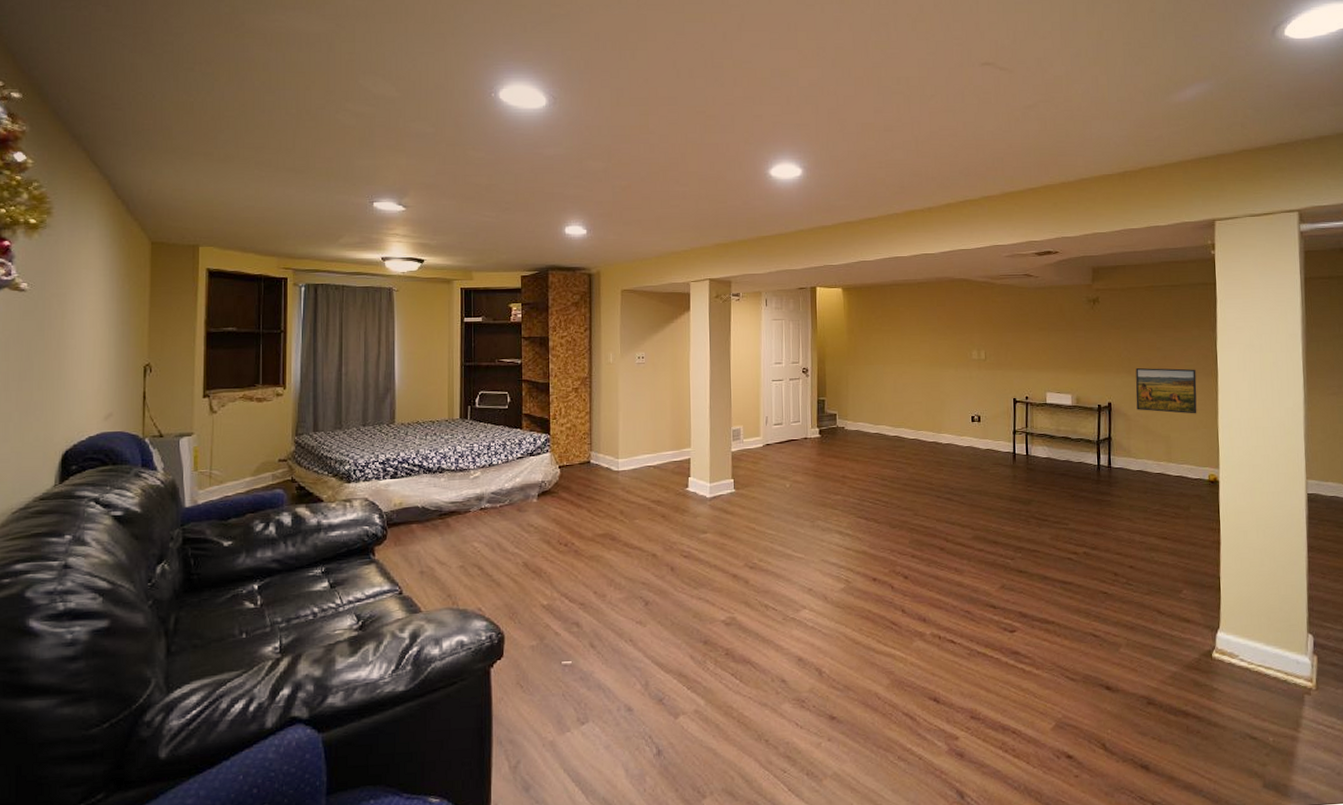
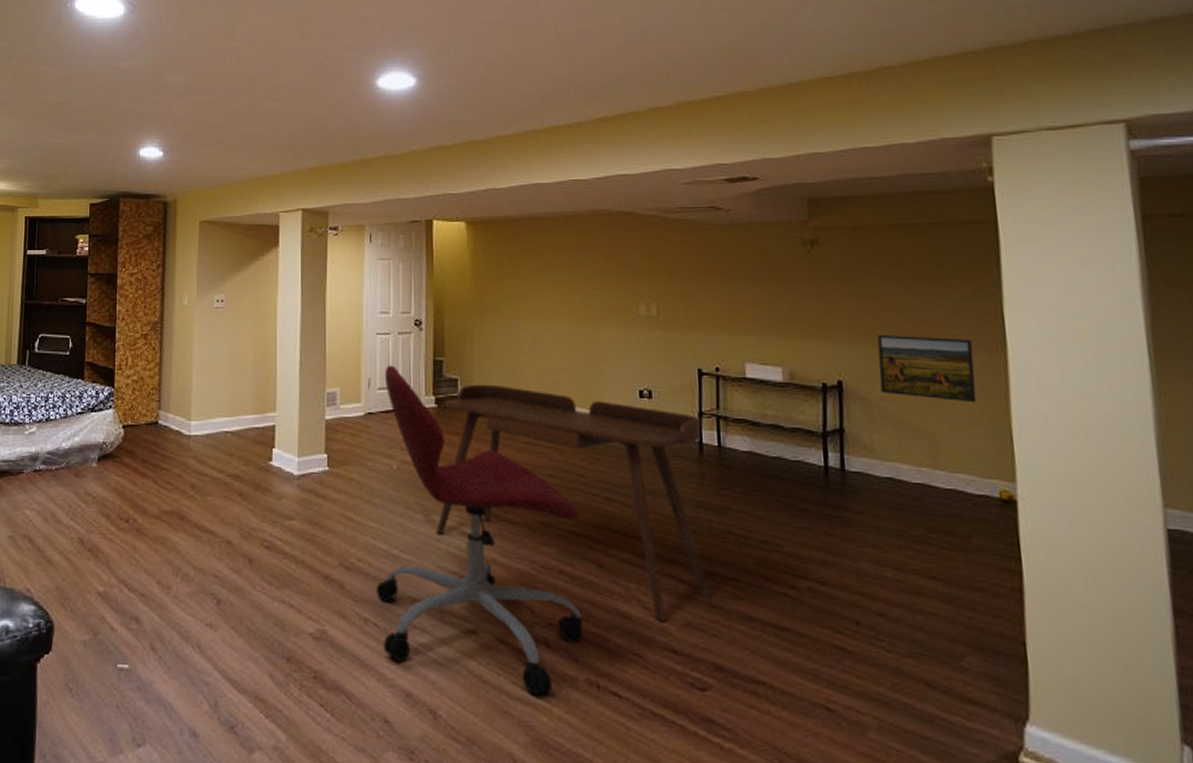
office chair: none [774,405,930,649] -> present [376,365,584,695]
desk: none [820,417,1020,587] -> present [436,384,712,623]

